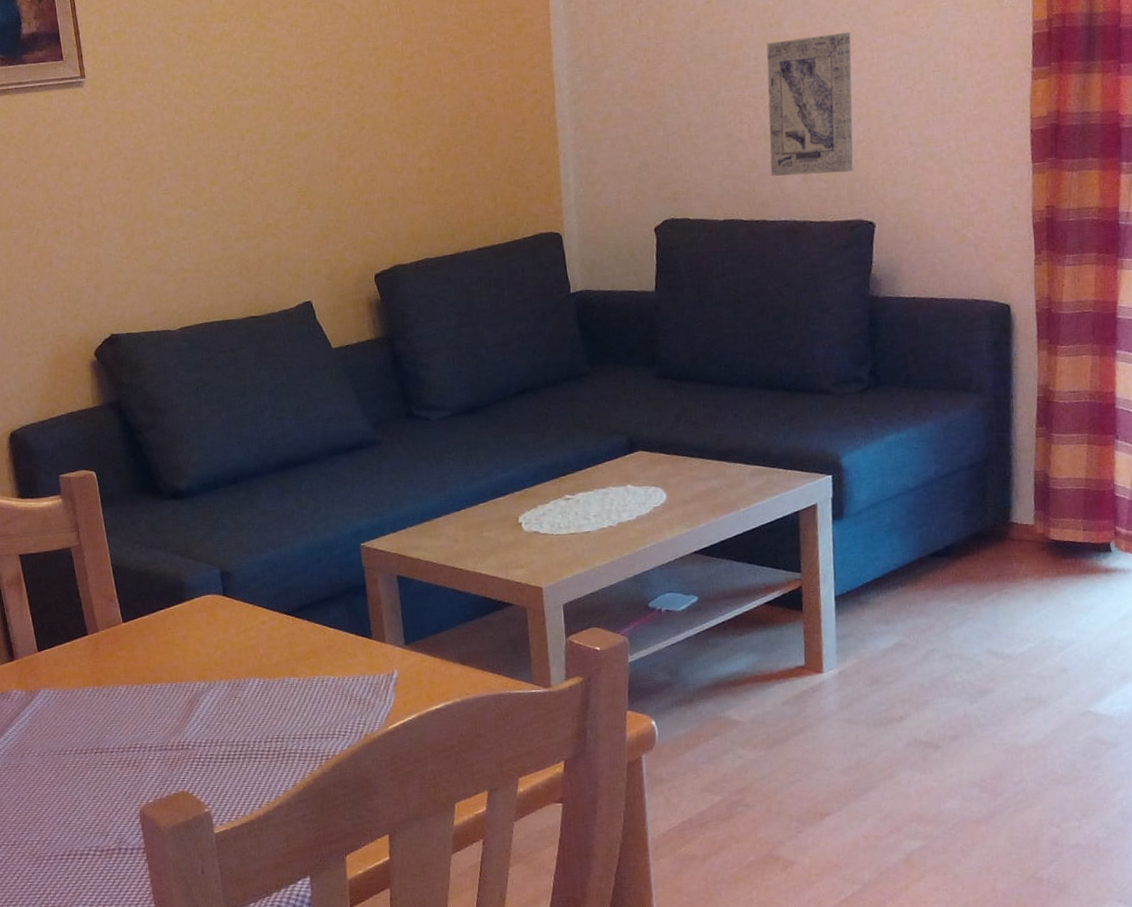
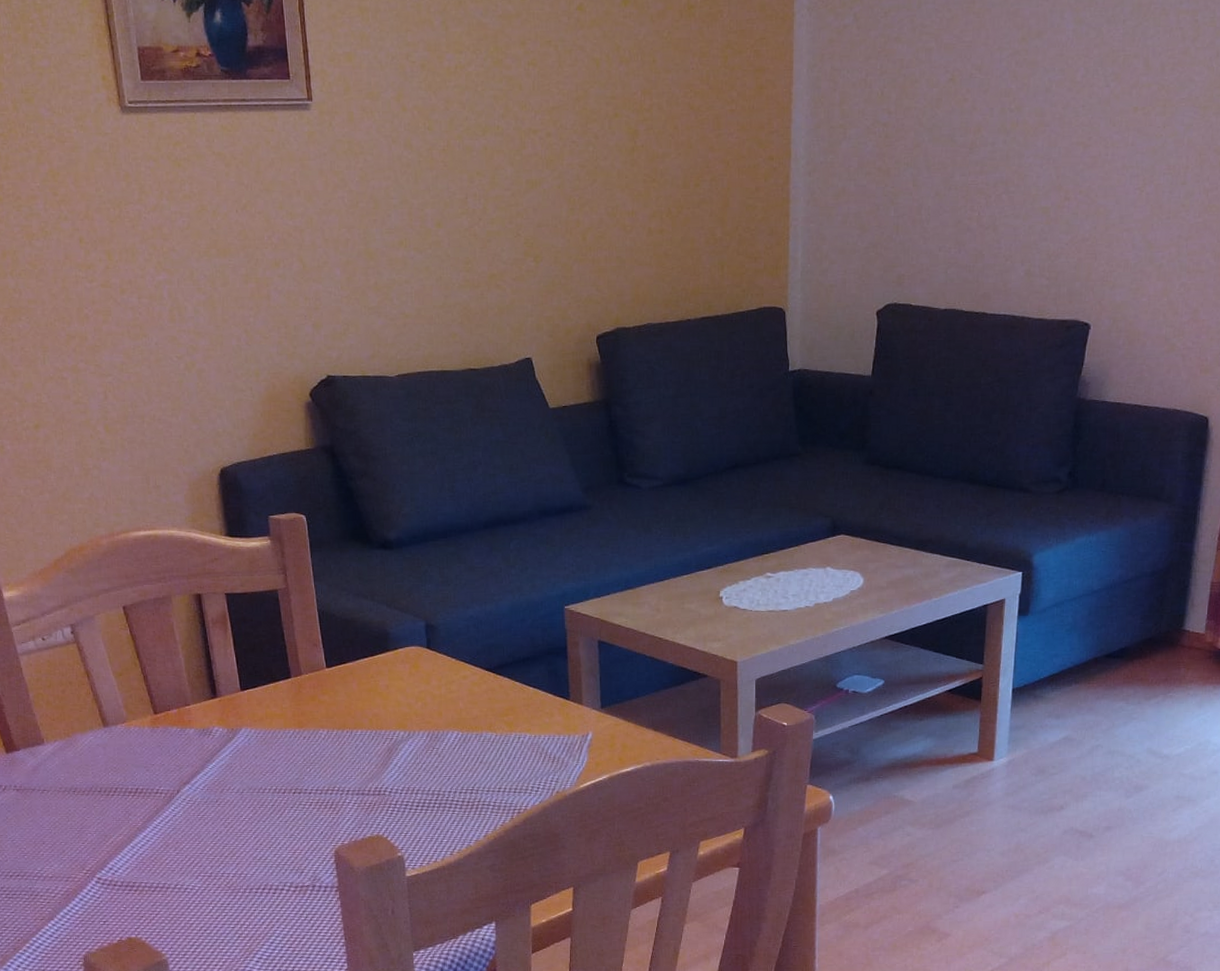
wall art: present [766,31,853,176] -> none [995,124,1088,270]

